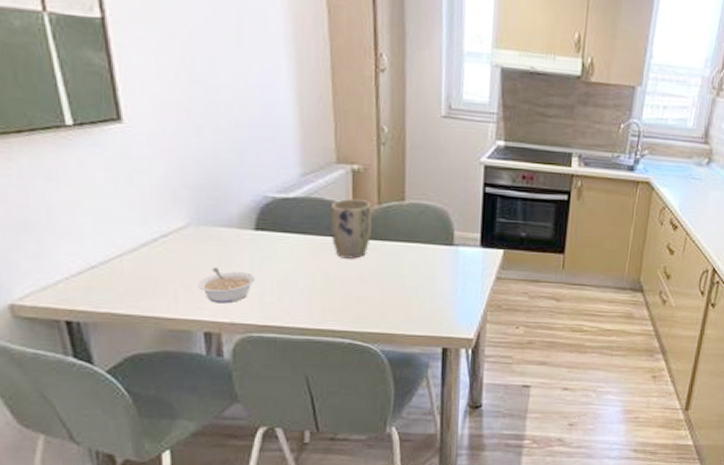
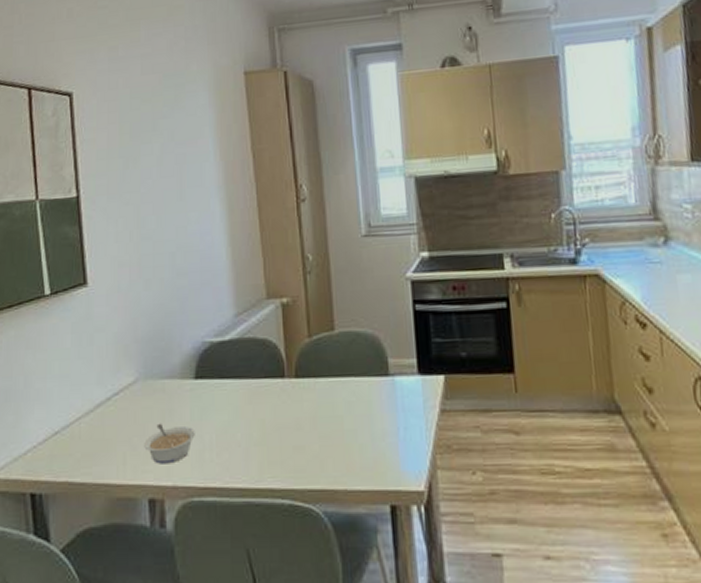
plant pot: present [330,199,372,259] -> none [263,334,304,402]

